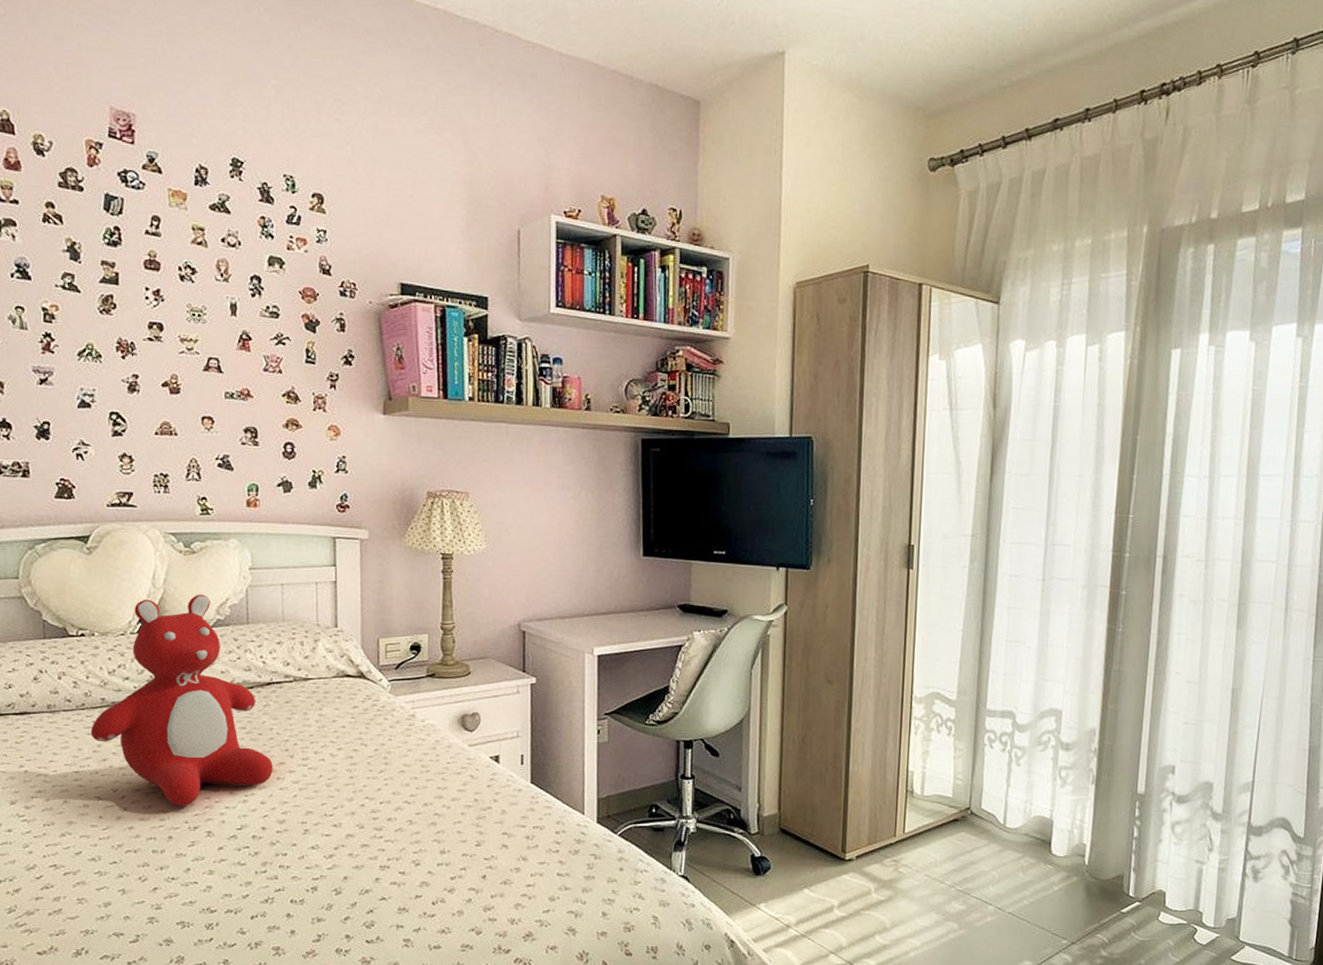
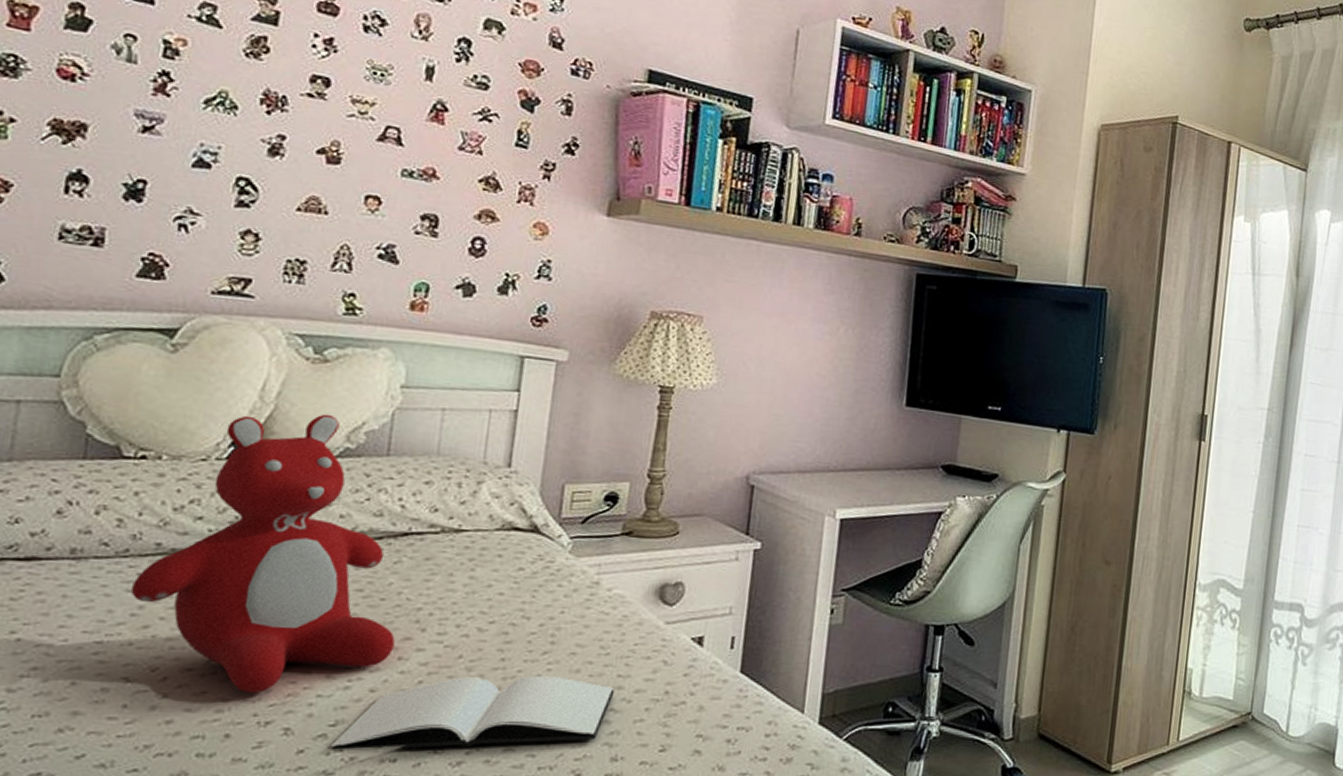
book: none [240,788,437,847] -> present [329,675,615,750]

